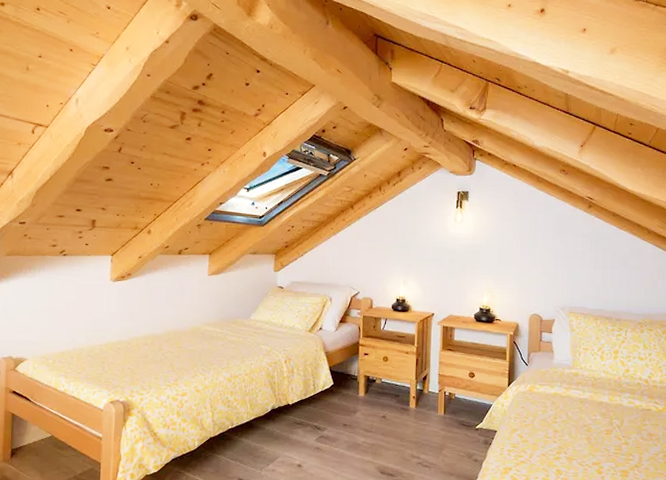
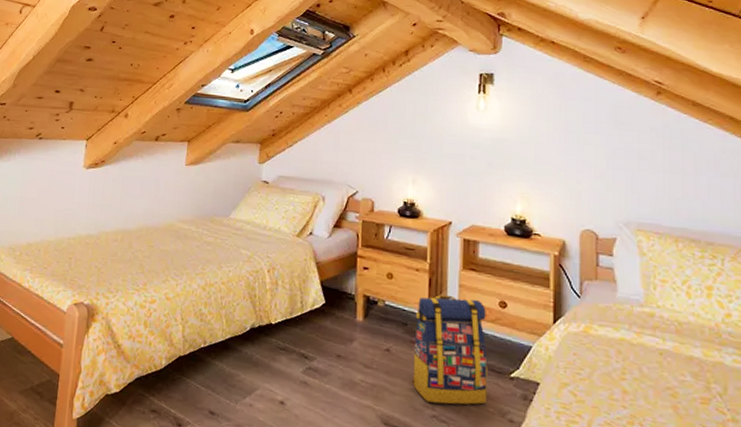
backpack: none [403,370,460,453] -> present [412,295,488,405]

